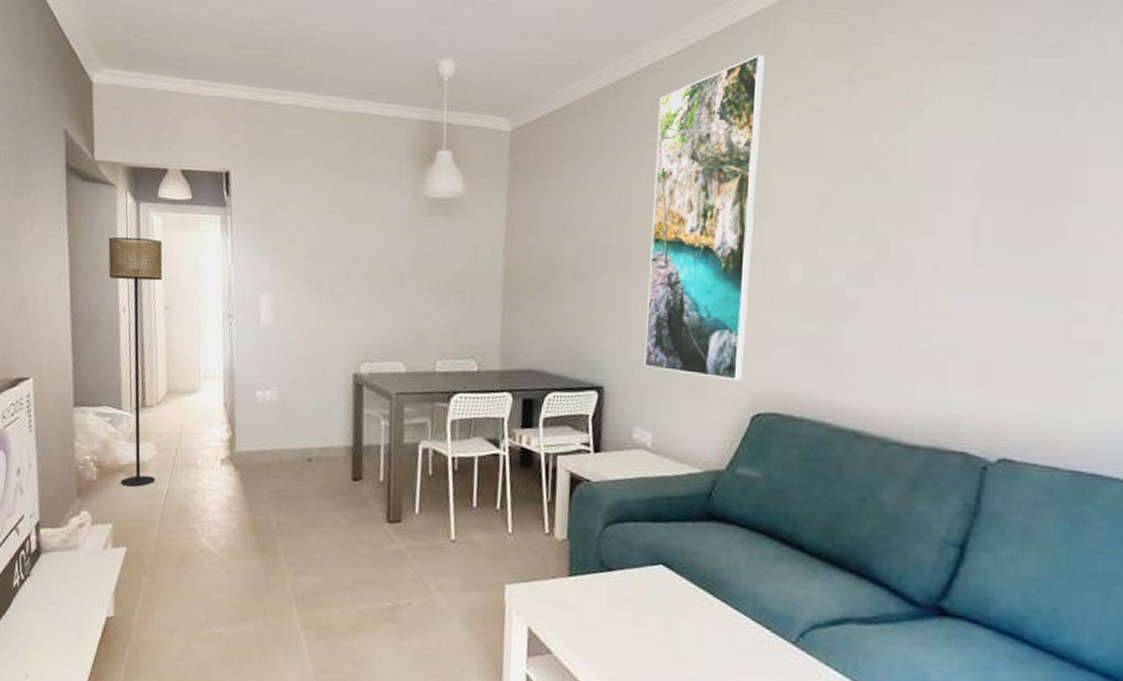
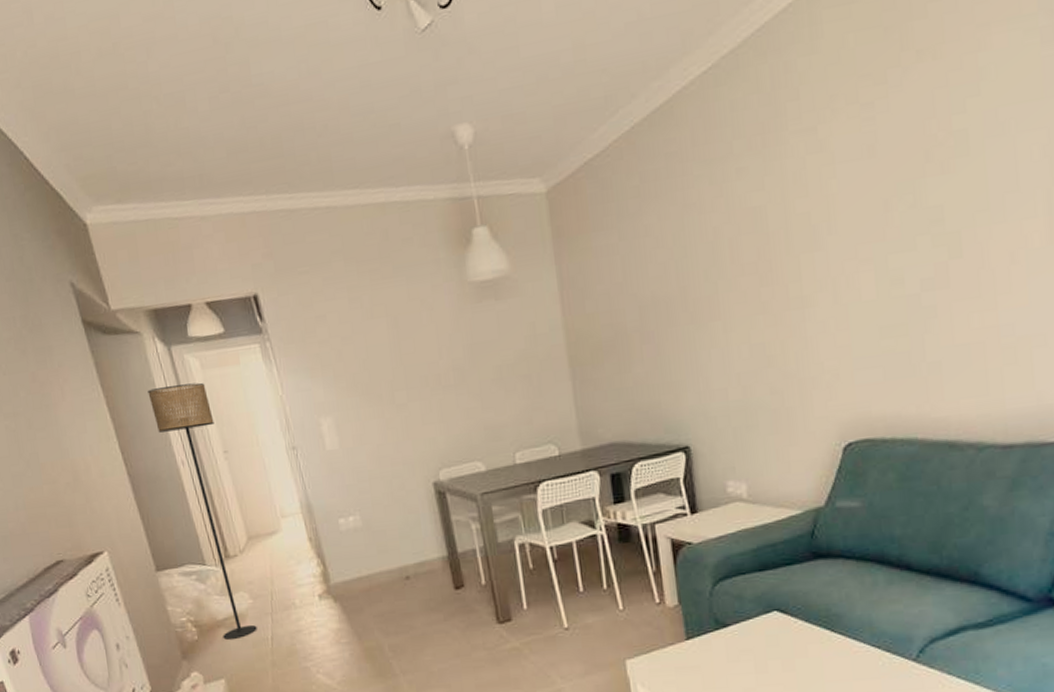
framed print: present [644,54,765,380] -> none [697,52,828,418]

